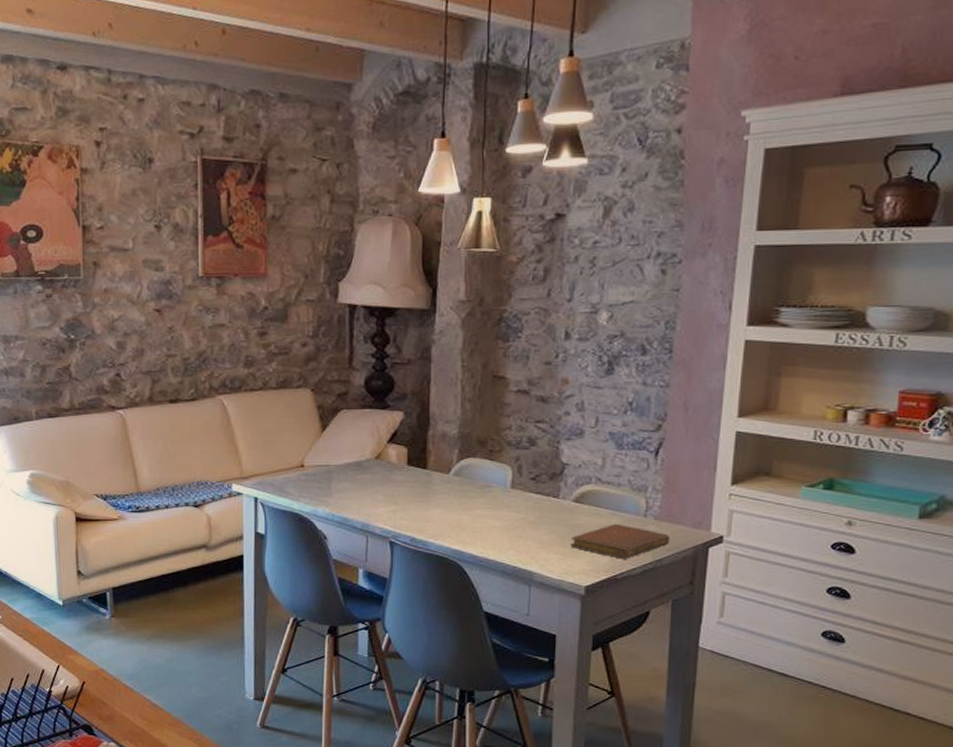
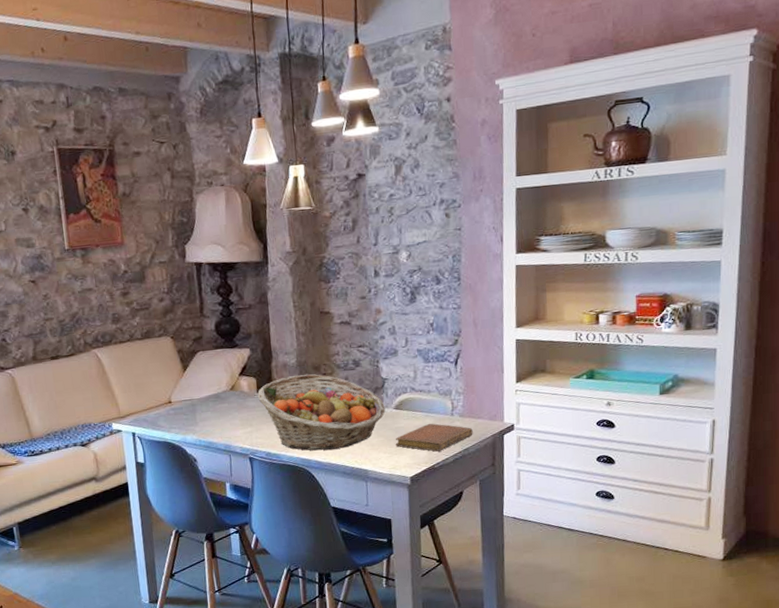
fruit basket: none [407,448,562,542] -> present [257,374,386,451]

